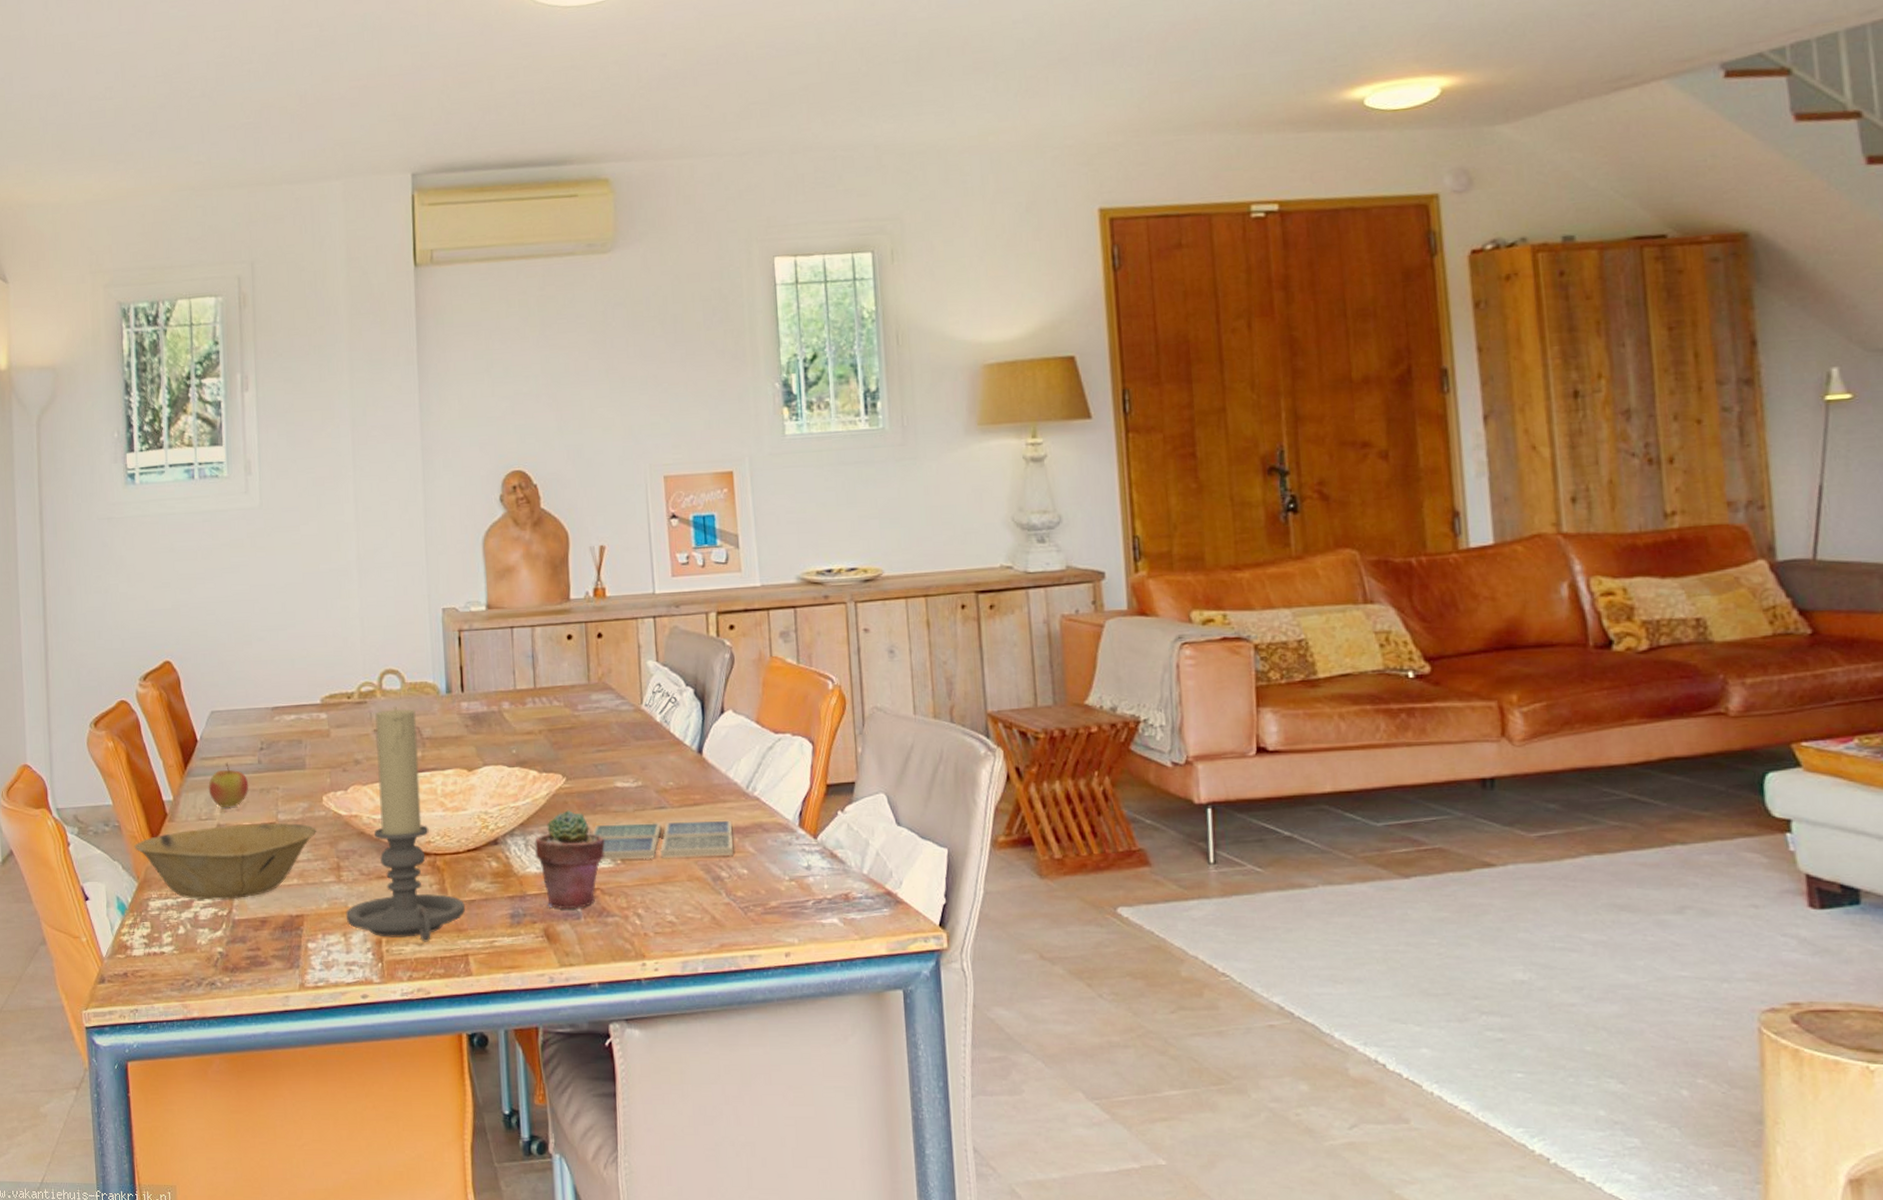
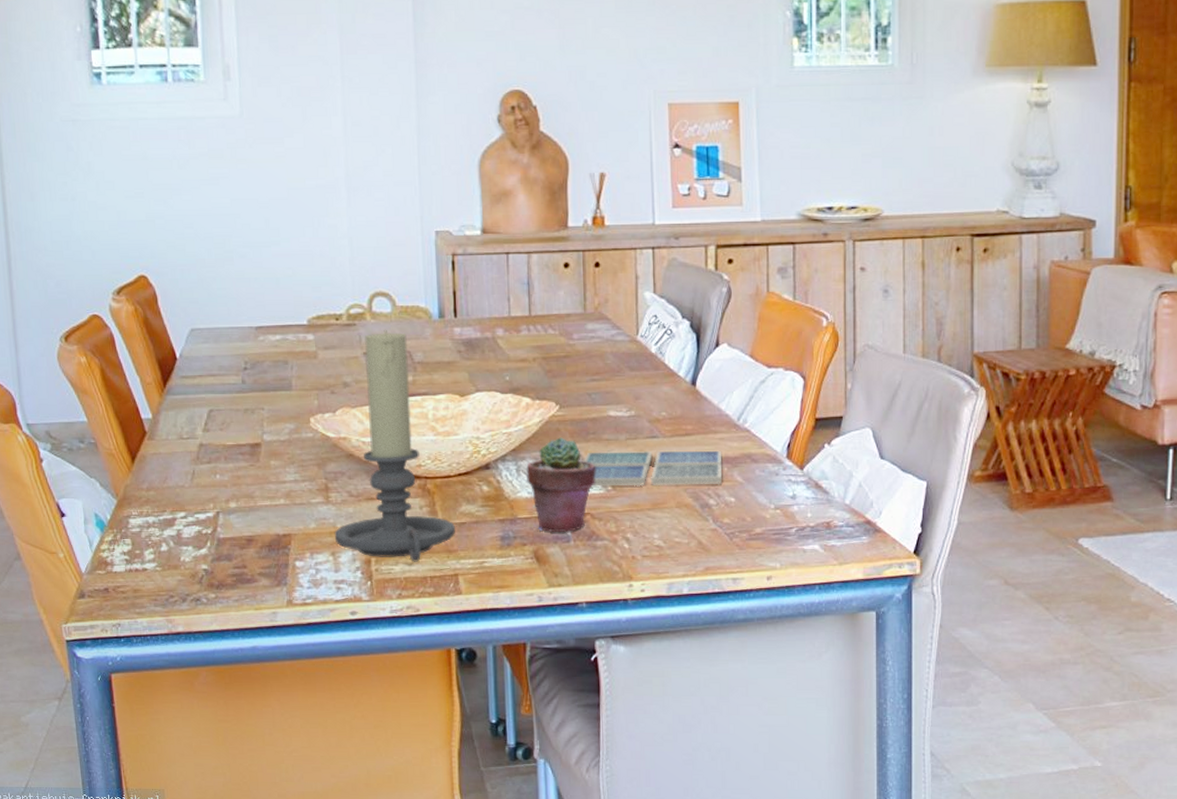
bowl: present [134,823,317,900] -> none [111,443,305,518]
apple: present [208,762,249,808] -> none [189,381,233,428]

